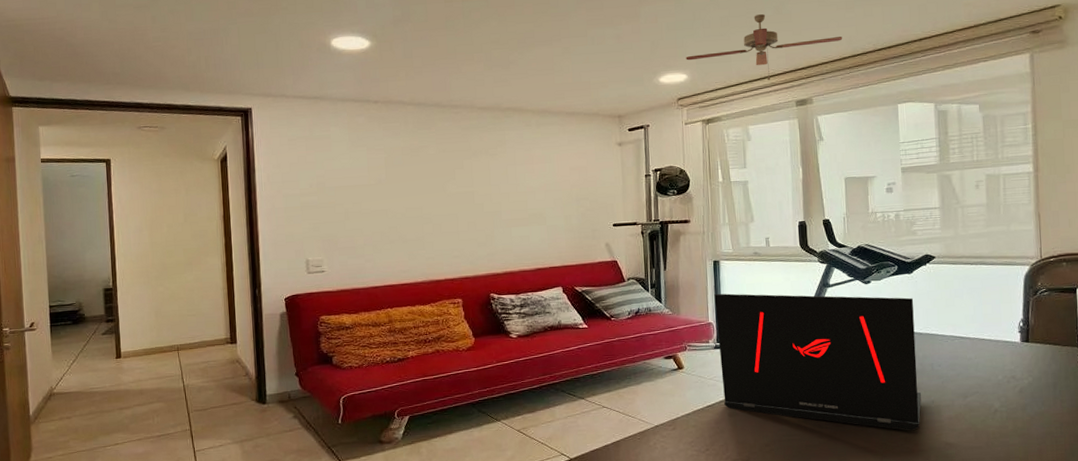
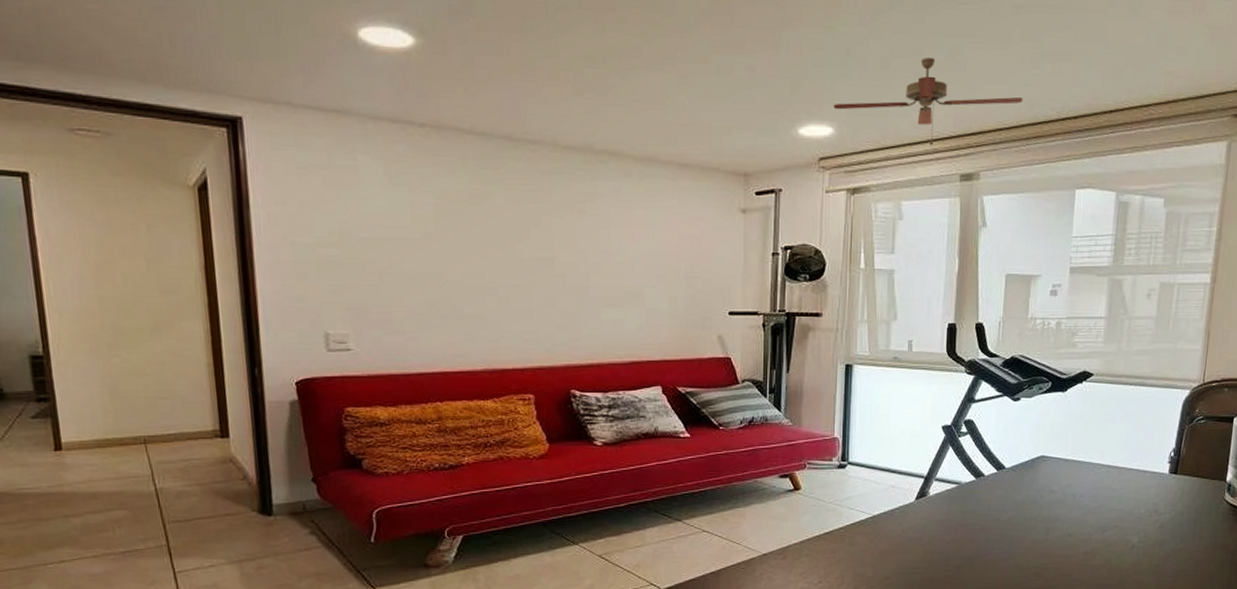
laptop: present [714,293,921,431] -> none [843,403,1064,566]

